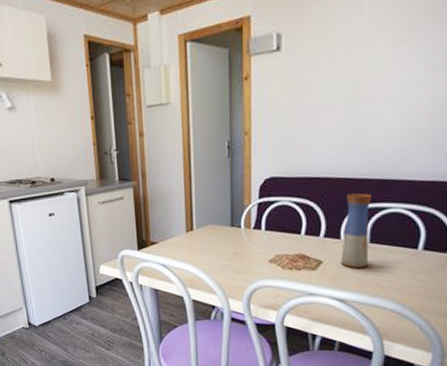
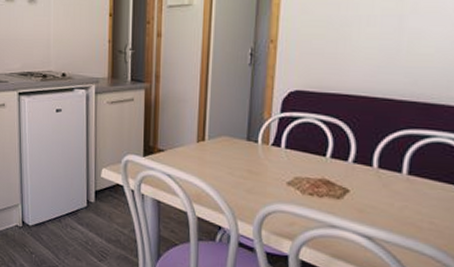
vase: present [341,193,372,268] -> none [371,116,413,203]

